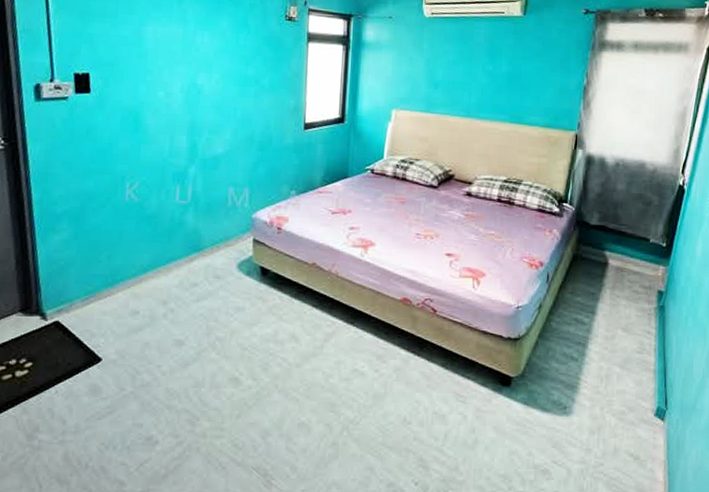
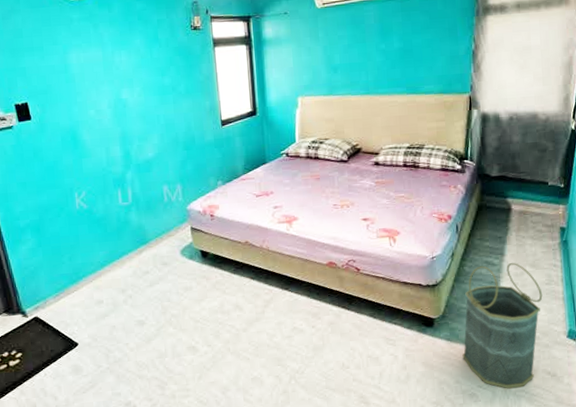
basket: none [539,323,633,468] -> present [462,262,543,389]

